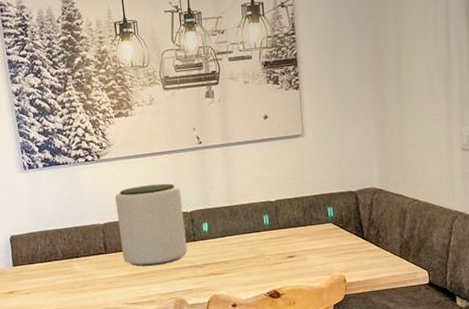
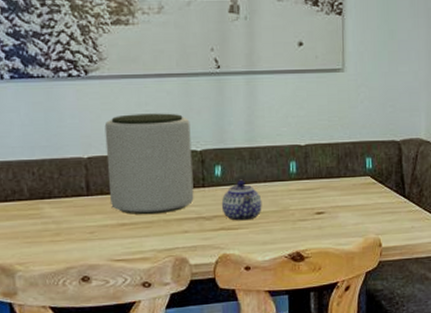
teapot: none [209,233,243,267] -> present [221,179,262,221]

